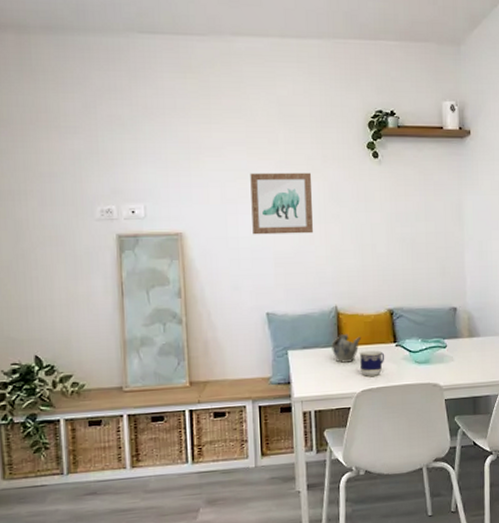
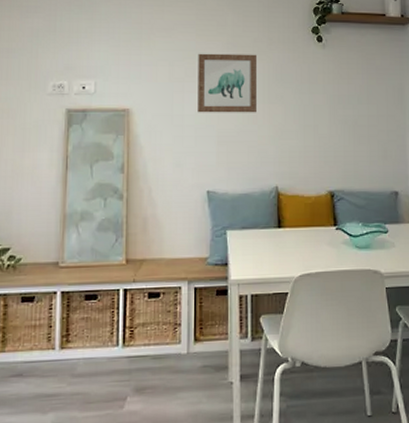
teapot: present [332,334,362,363] -> none [271,215,302,245]
cup: present [359,350,385,376] -> none [298,233,325,260]

